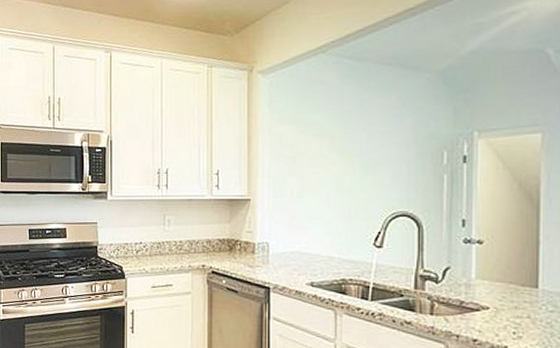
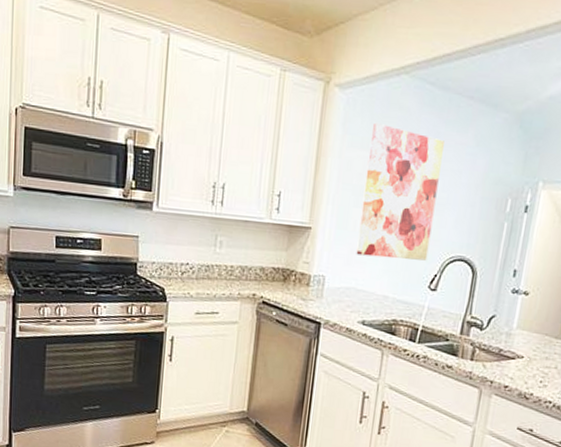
wall art: none [296,98,369,220] -> present [356,122,444,261]

